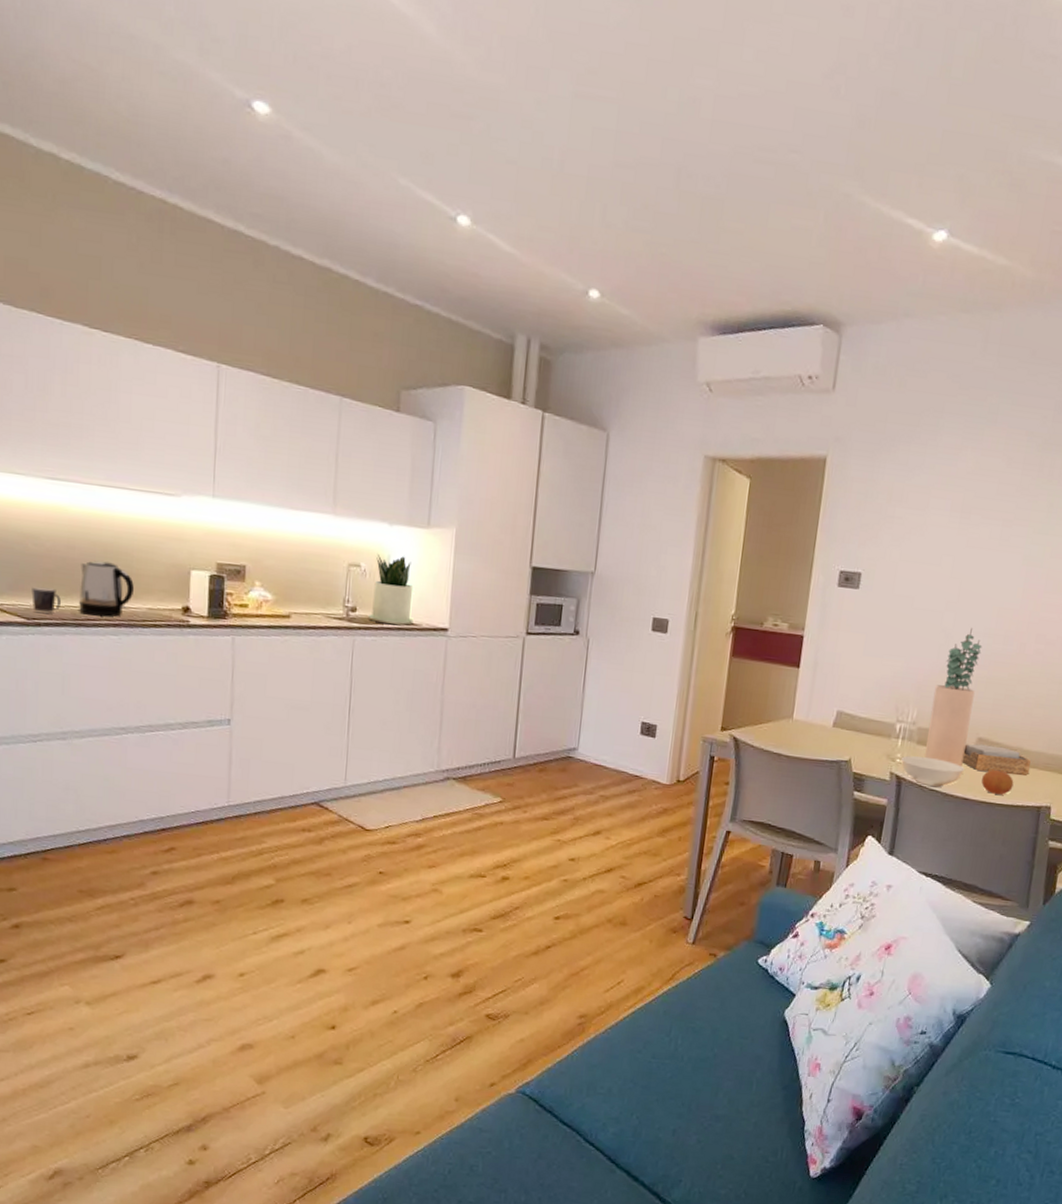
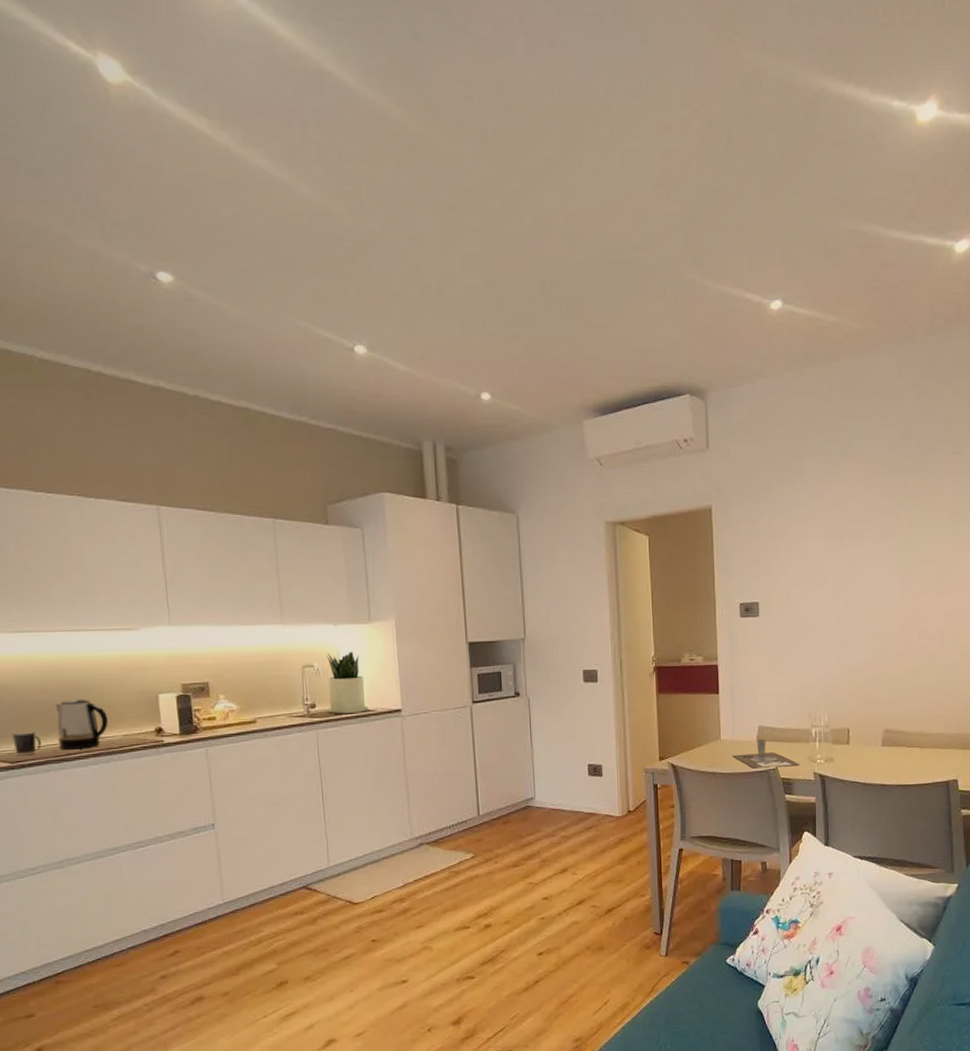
place setting: none [802,725,876,761] -> present [732,739,799,769]
bowl: present [901,755,965,787] -> none [821,754,877,779]
vase: present [925,628,983,767] -> none [839,635,875,758]
napkin holder: present [961,743,1031,776] -> none [874,734,934,759]
fruit: present [981,769,1014,795] -> none [894,754,922,777]

